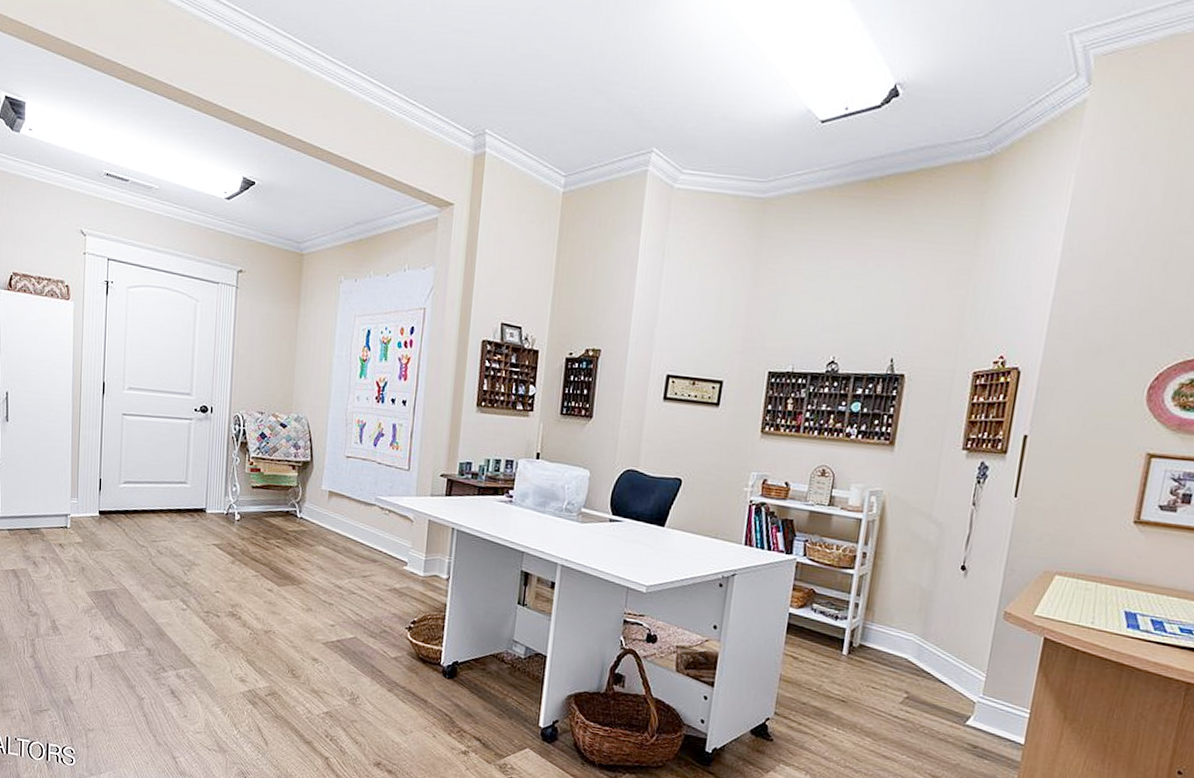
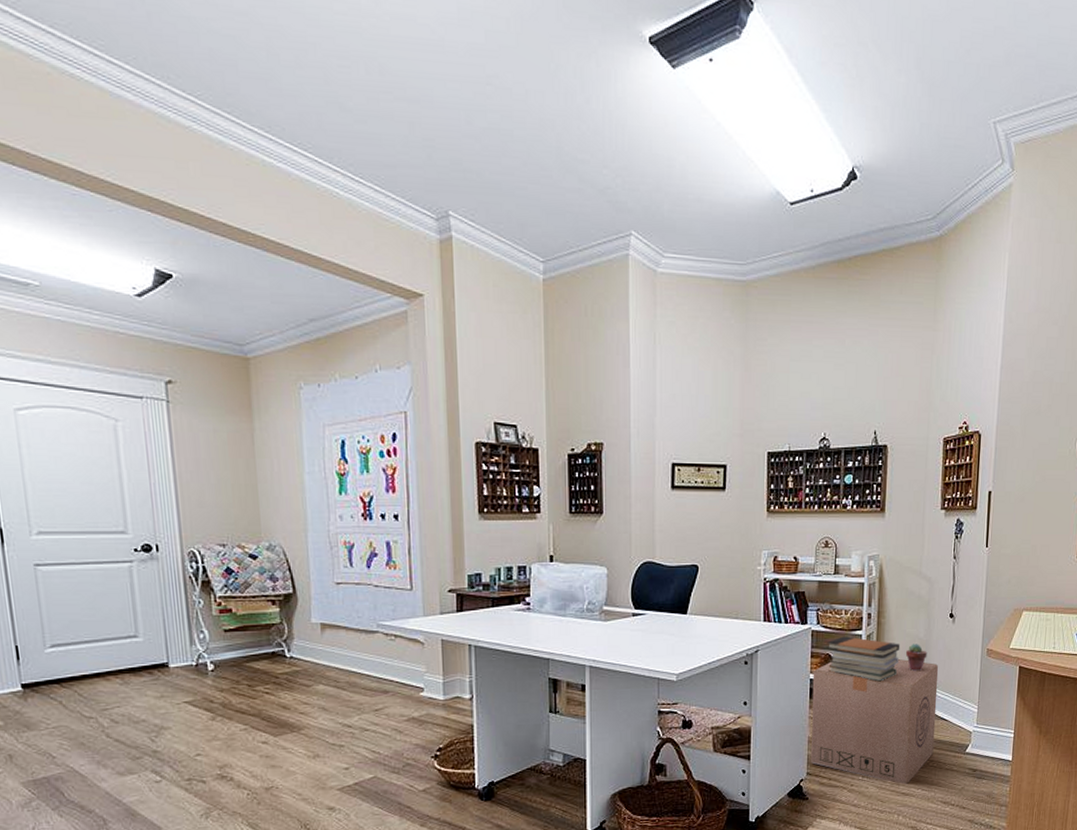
cardboard box: none [780,598,942,746] -> present [811,659,939,784]
book stack: none [810,572,898,628] -> present [826,636,901,682]
potted succulent: none [902,592,930,625] -> present [905,644,928,672]

